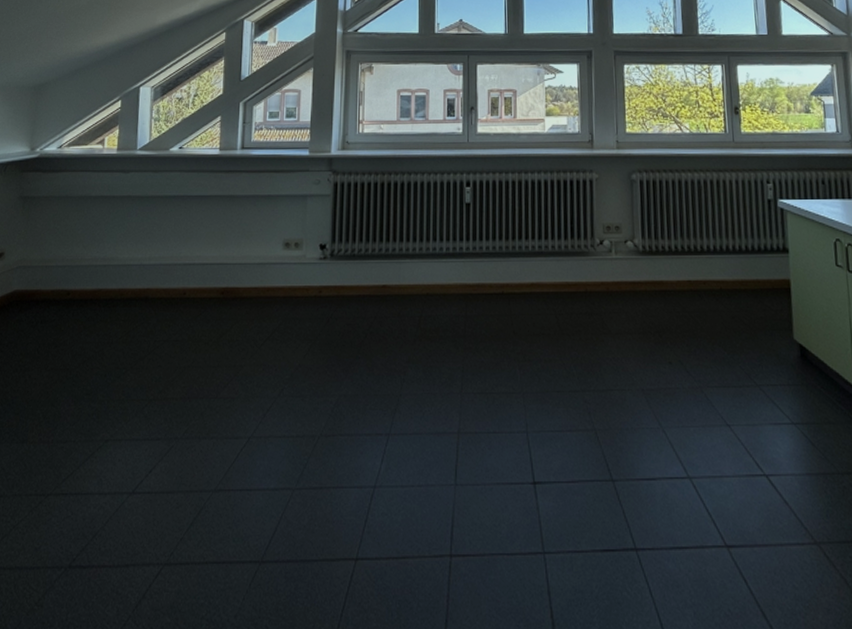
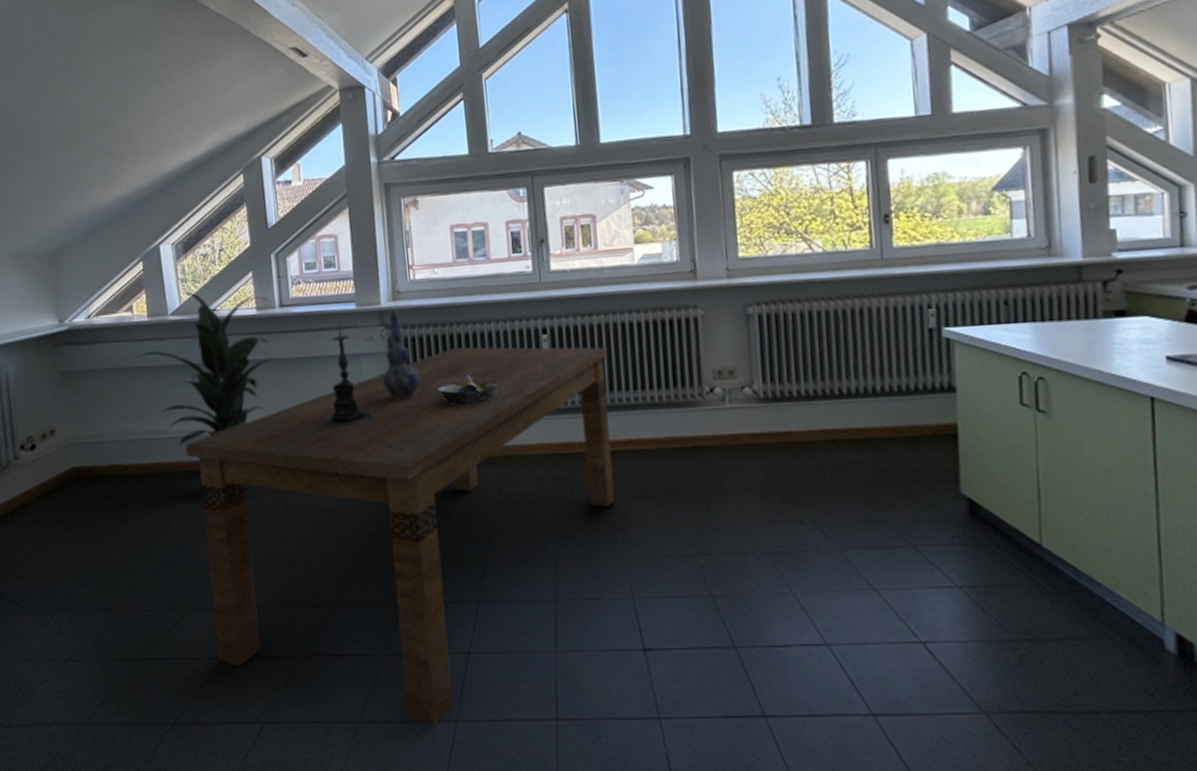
indoor plant: none [99,130,231,274] -> present [135,292,273,447]
dining table: none [126,194,518,565] -> present [185,347,615,726]
candle holder: none [266,167,316,263] -> present [322,323,378,429]
vase: none [324,157,358,238] -> present [382,309,420,400]
decorative bowl: none [372,219,425,247] -> present [437,375,498,406]

